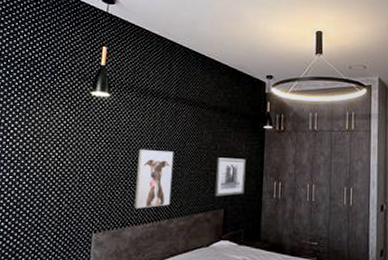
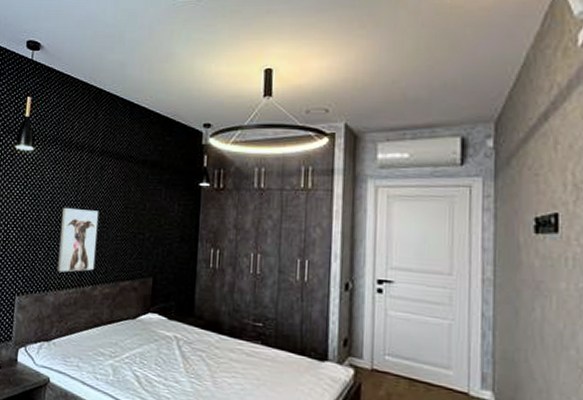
wall art: present [214,157,246,197] -> none [142,218,179,263]

